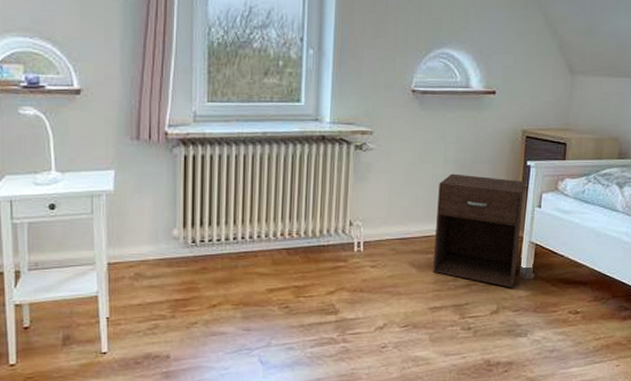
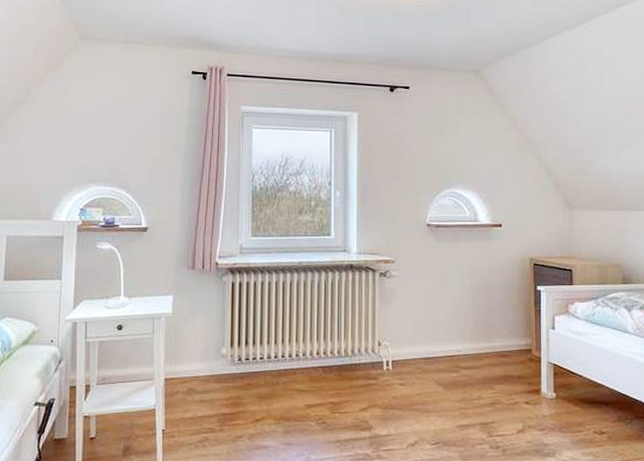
nightstand: present [433,173,525,288] -> none [457,298,538,407]

